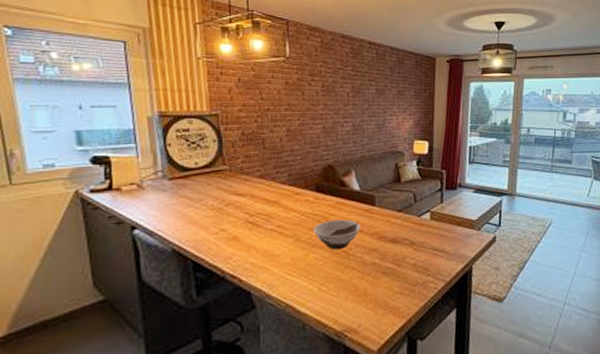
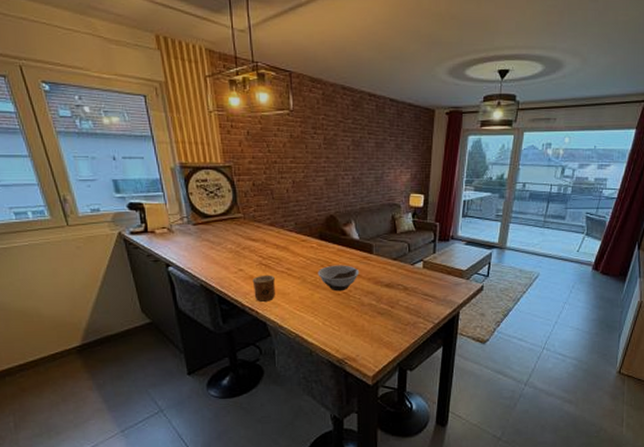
cup: none [236,234,263,267] -> present [252,274,275,302]

